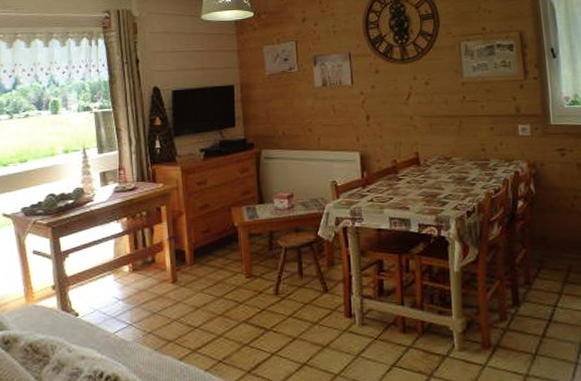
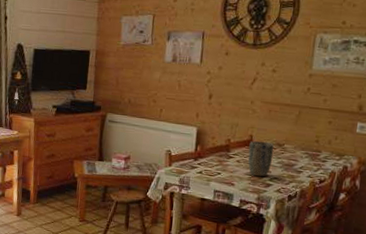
plant pot: none [416,157,444,196] -> present [248,141,274,177]

